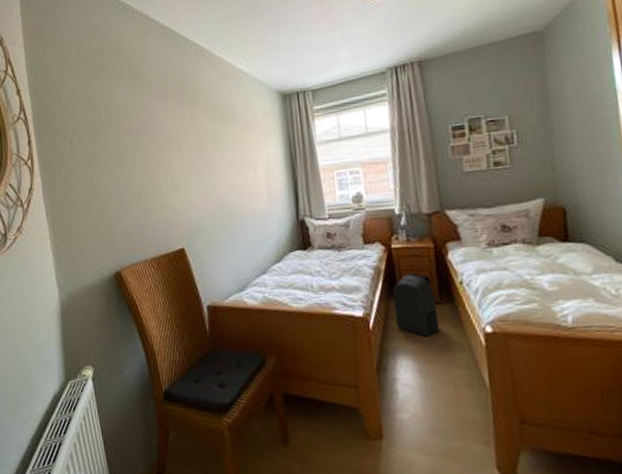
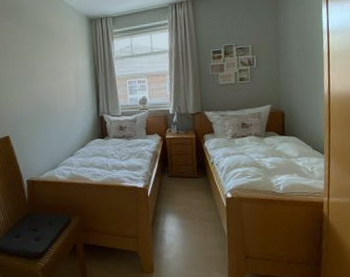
backpack: present [393,272,440,337] -> none [165,155,196,201]

